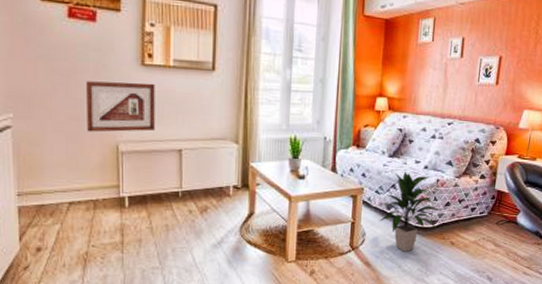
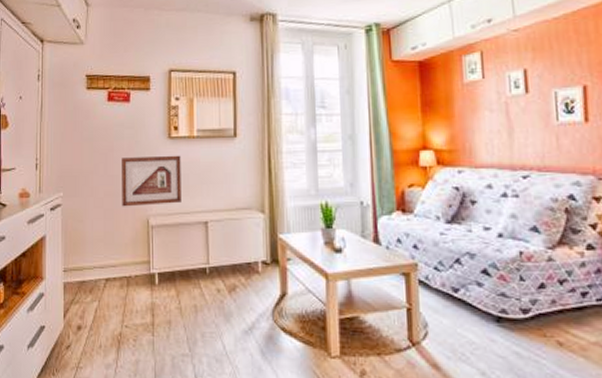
indoor plant: present [380,172,440,252] -> none [444,242,532,352]

